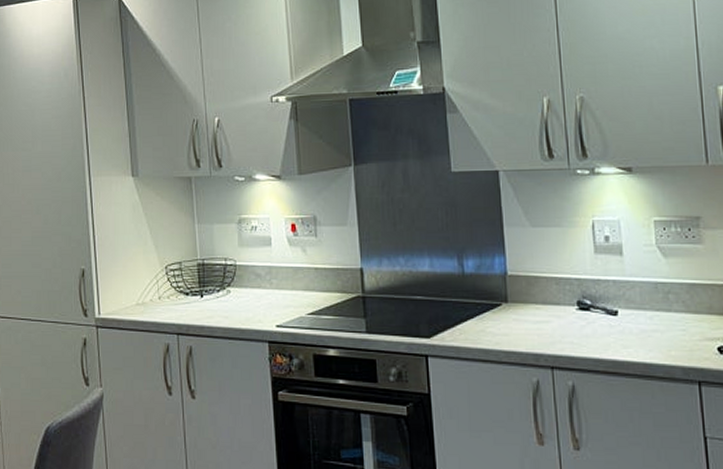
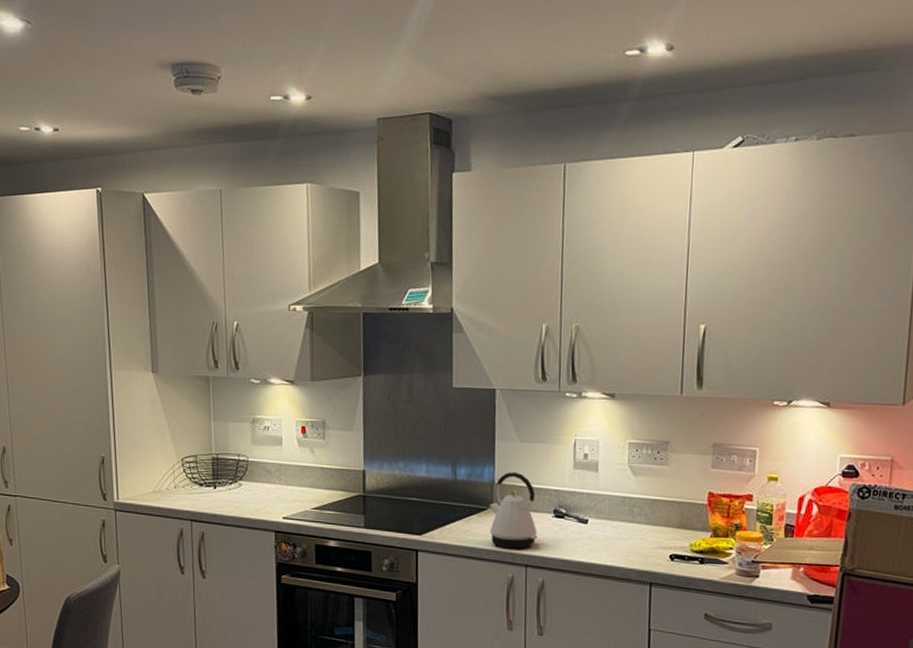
kettle: none [504,261,561,349] -> present [489,472,537,549]

